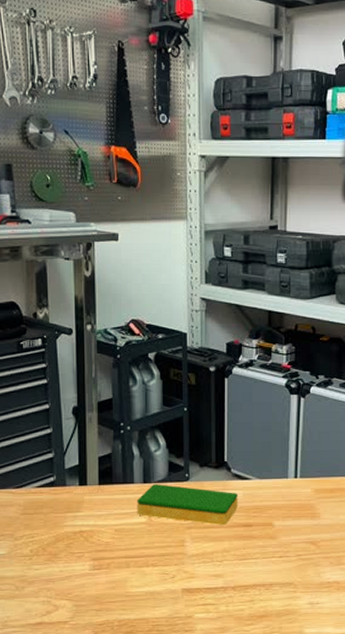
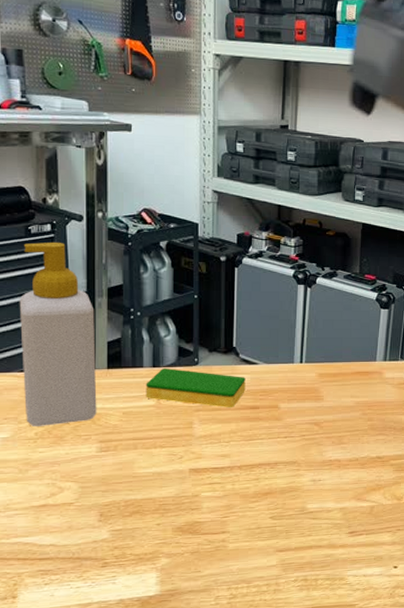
soap bottle: none [13,356,89,543] -> present [19,241,97,427]

